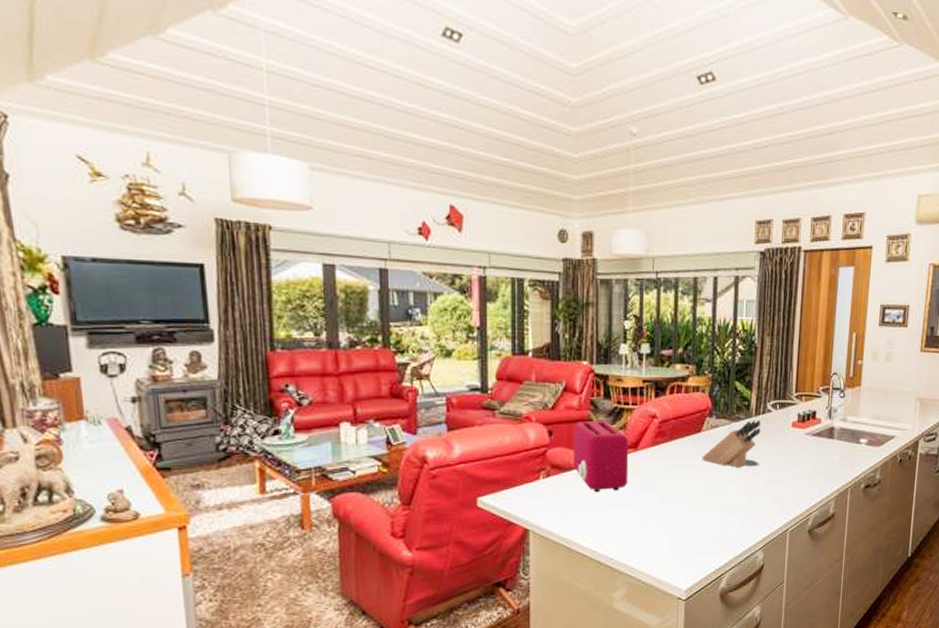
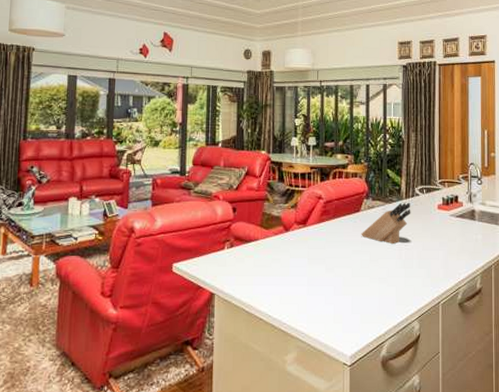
toaster: present [572,421,629,493] -> none [252,201,299,263]

